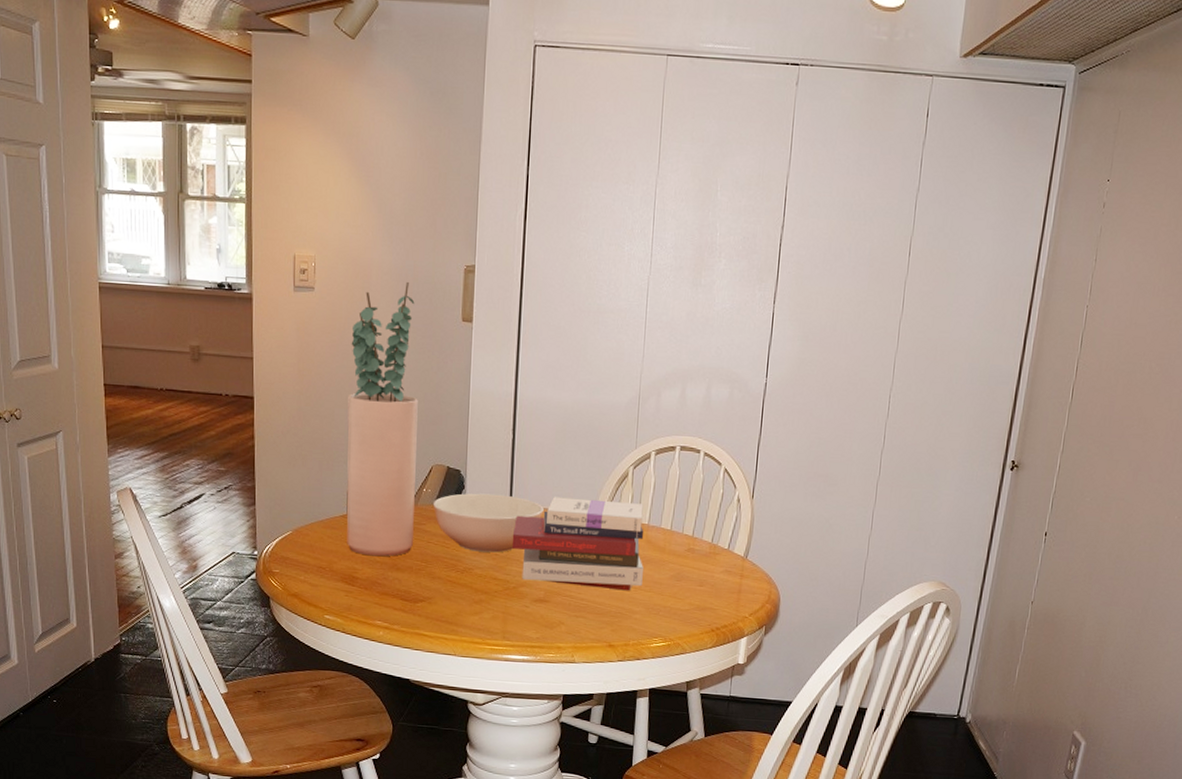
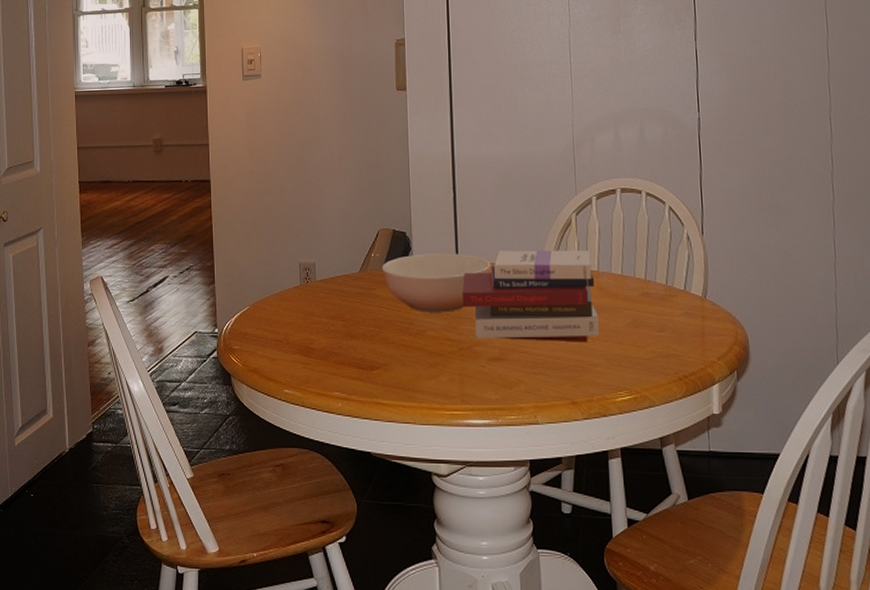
vase: present [346,282,418,557] -> none [296,61,366,325]

